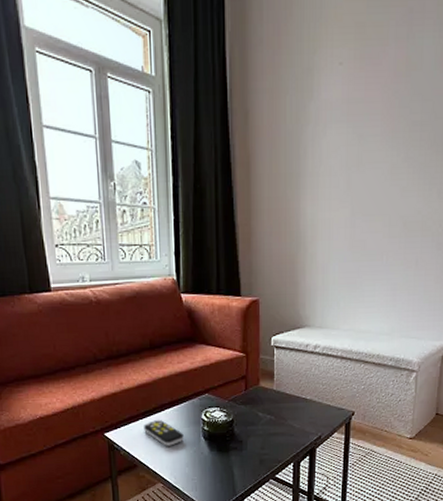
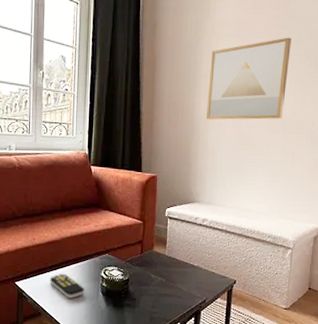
wall art: none [314,117,413,228] -> present [206,37,291,120]

